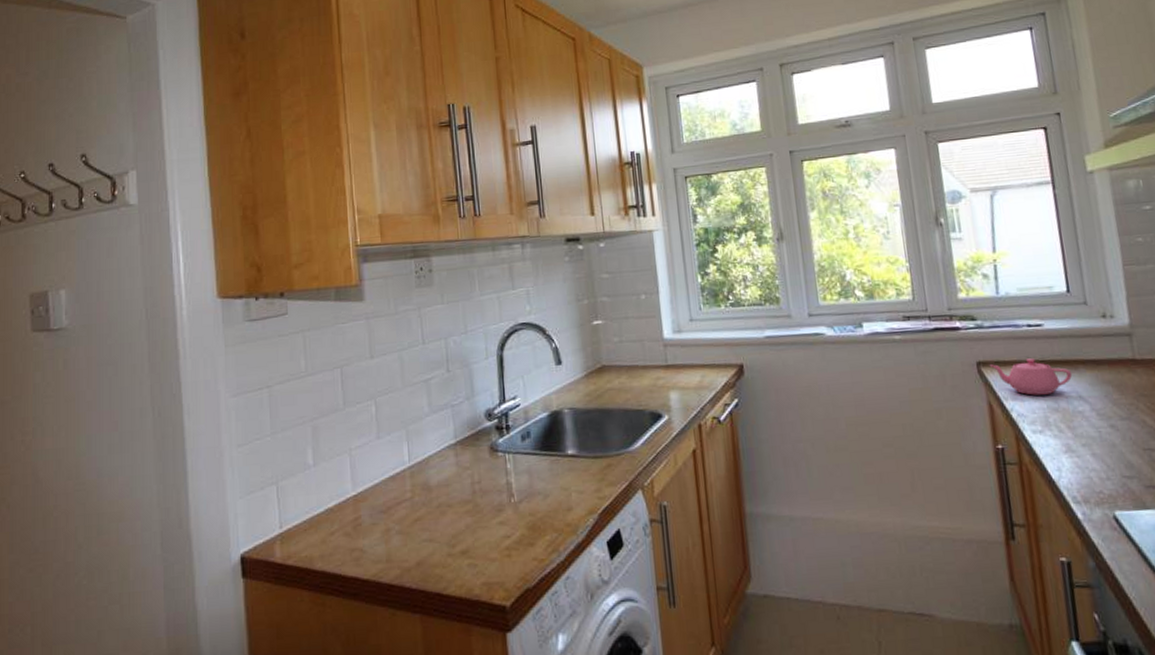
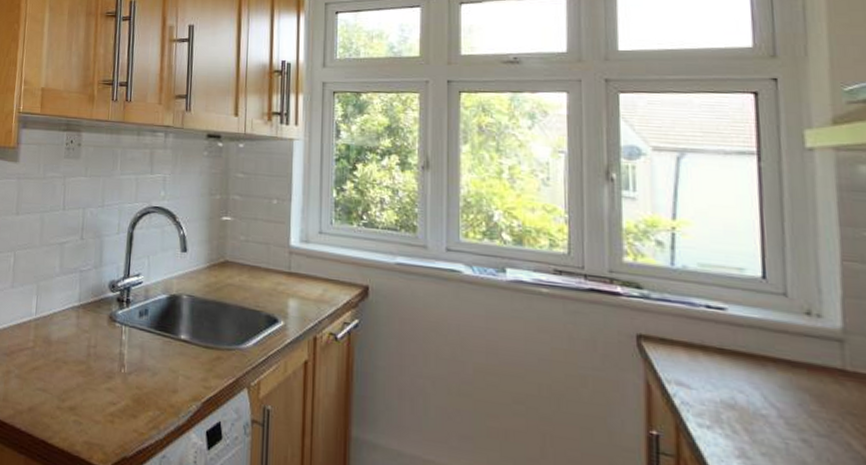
teapot: present [989,358,1073,396] -> none [652,340,758,388]

